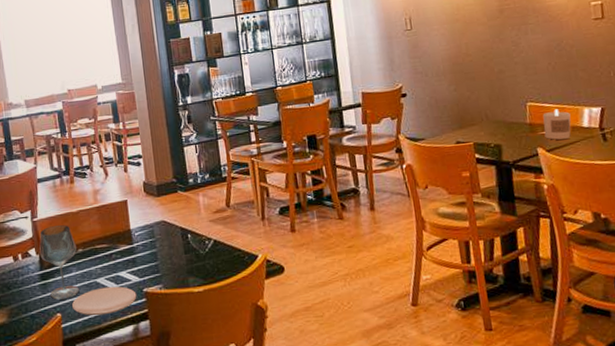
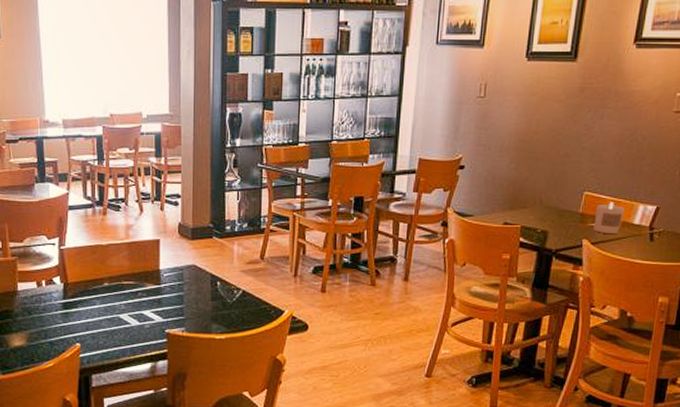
wine glass: present [39,225,80,300] -> none [63,256,103,330]
plate: present [72,286,137,316] -> none [93,323,158,350]

